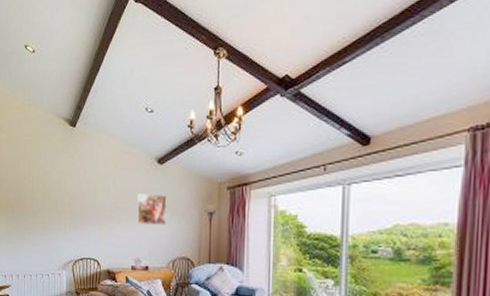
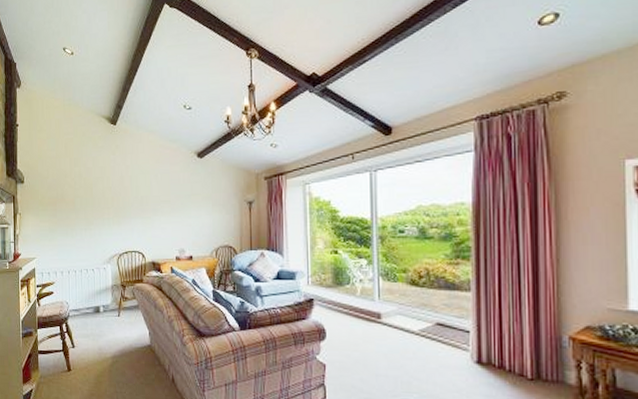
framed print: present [137,194,167,225] -> none [179,186,208,216]

